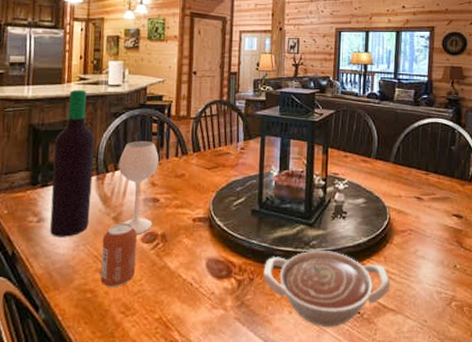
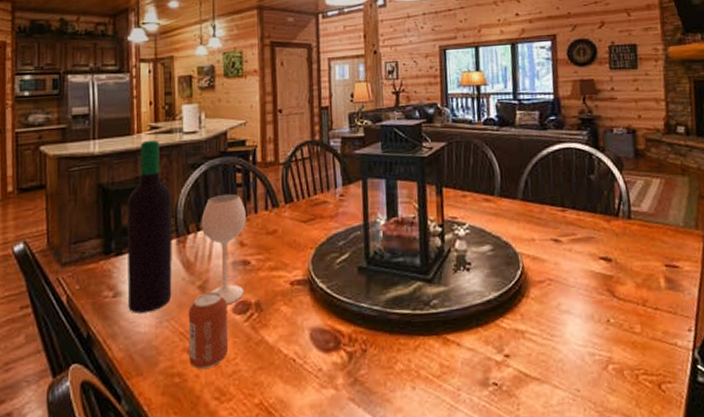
bowl: present [263,250,391,326] -> none [377,310,532,403]

